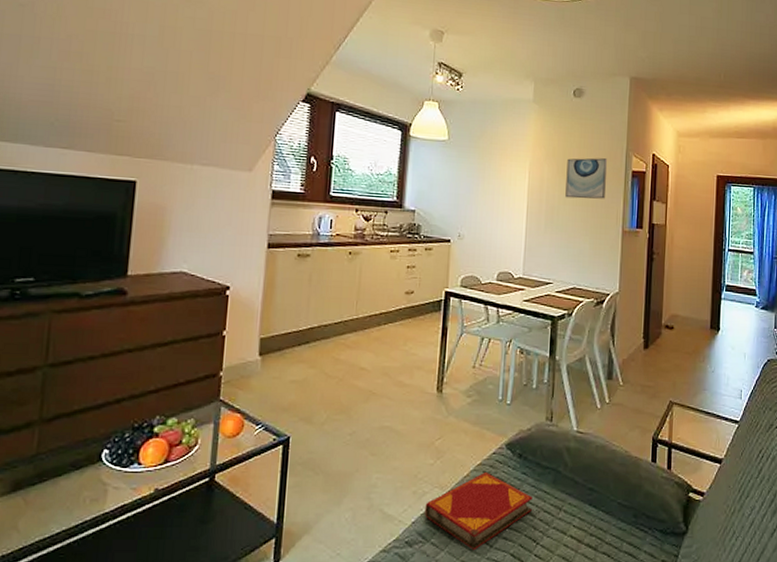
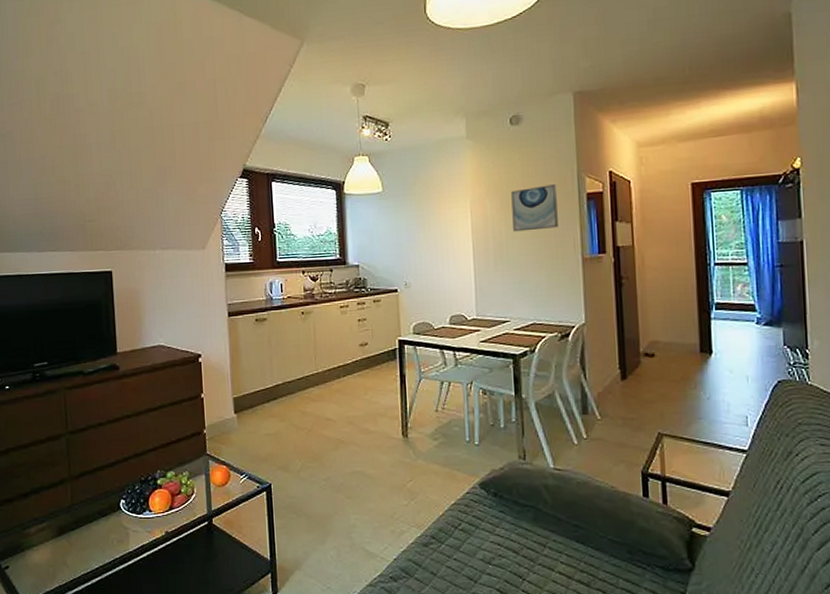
hardback book: present [425,471,532,551] -> none [405,510,514,586]

